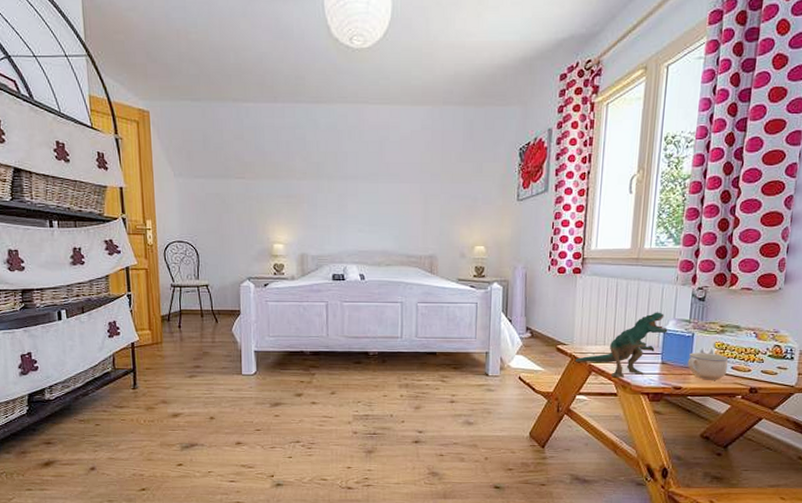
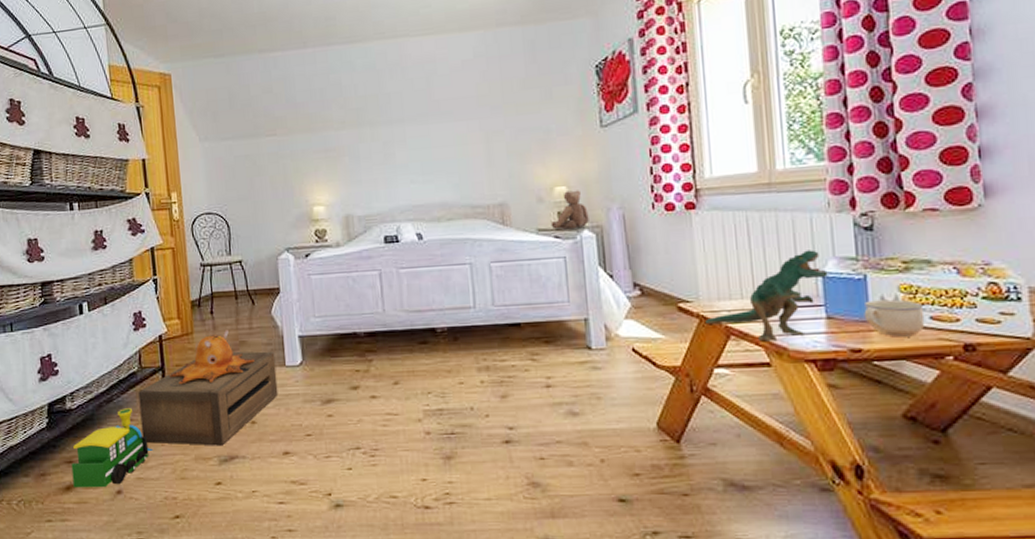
toy train: none [50,401,123,465] -> present [71,408,153,488]
toy box: none [111,341,235,435] -> present [138,328,278,446]
teddy bear: none [468,250,499,282] -> present [550,190,589,230]

